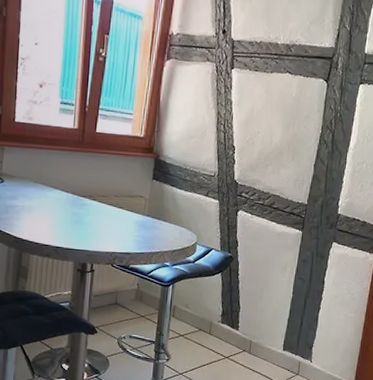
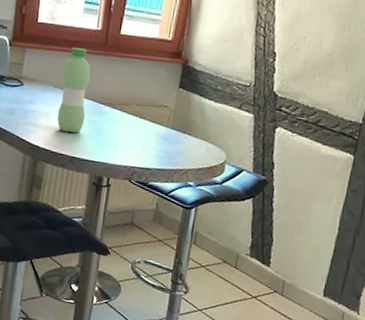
water bottle: none [40,145,70,225] -> present [57,47,91,134]

